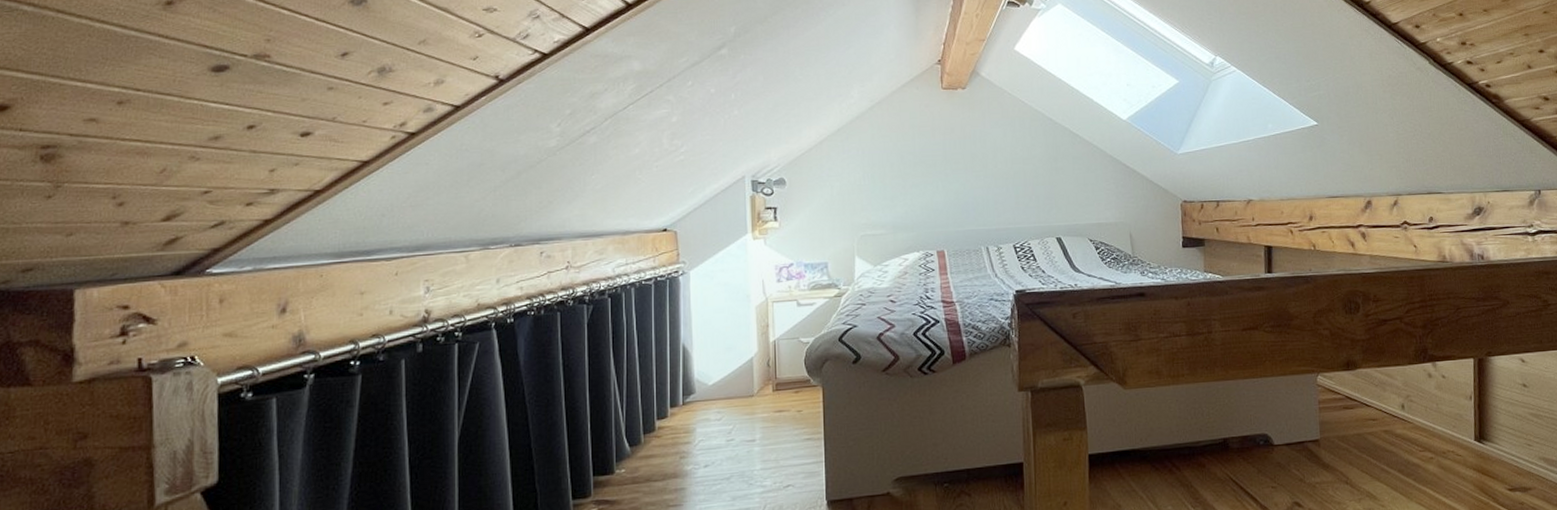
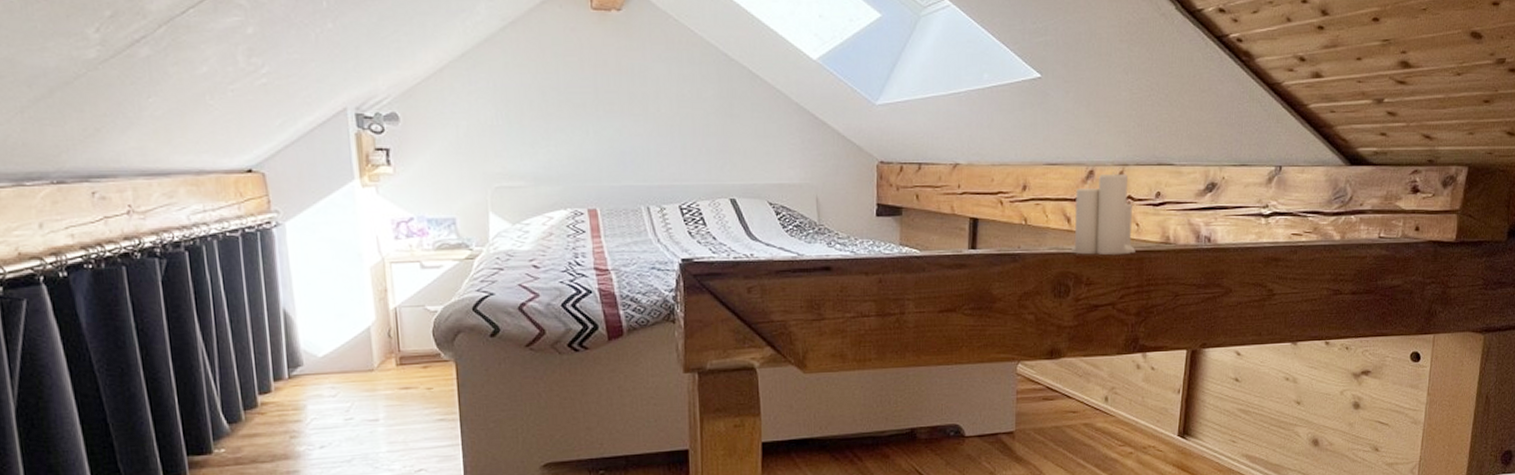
candle: none [1356,195,1416,275] -> present [1070,165,1135,256]

